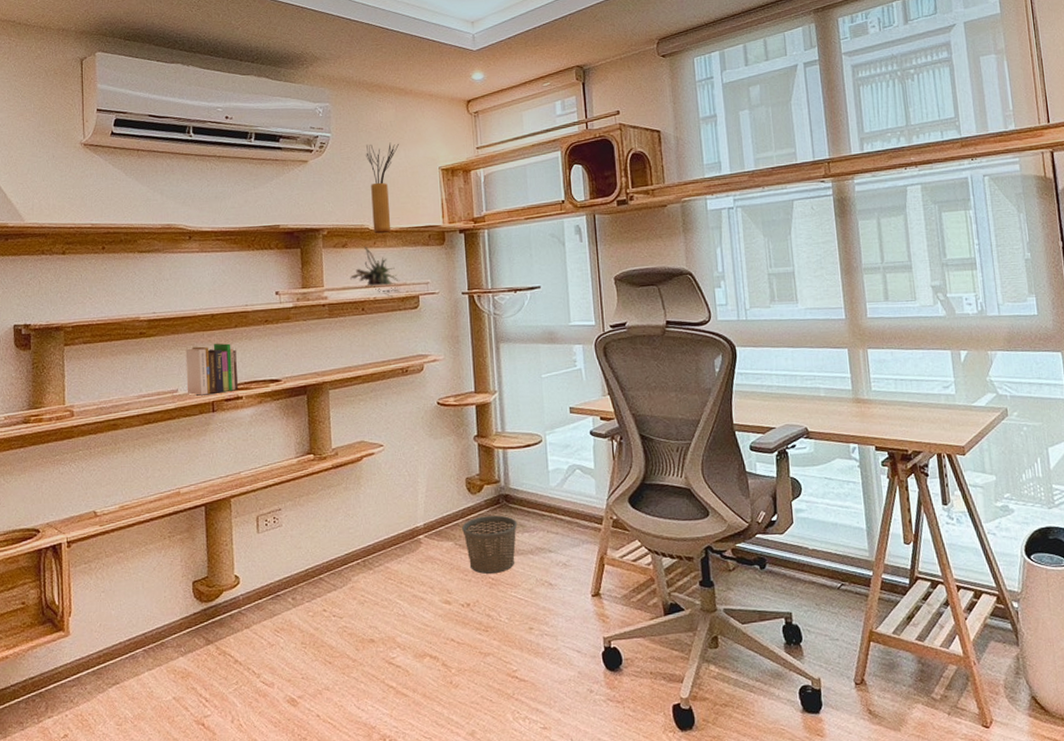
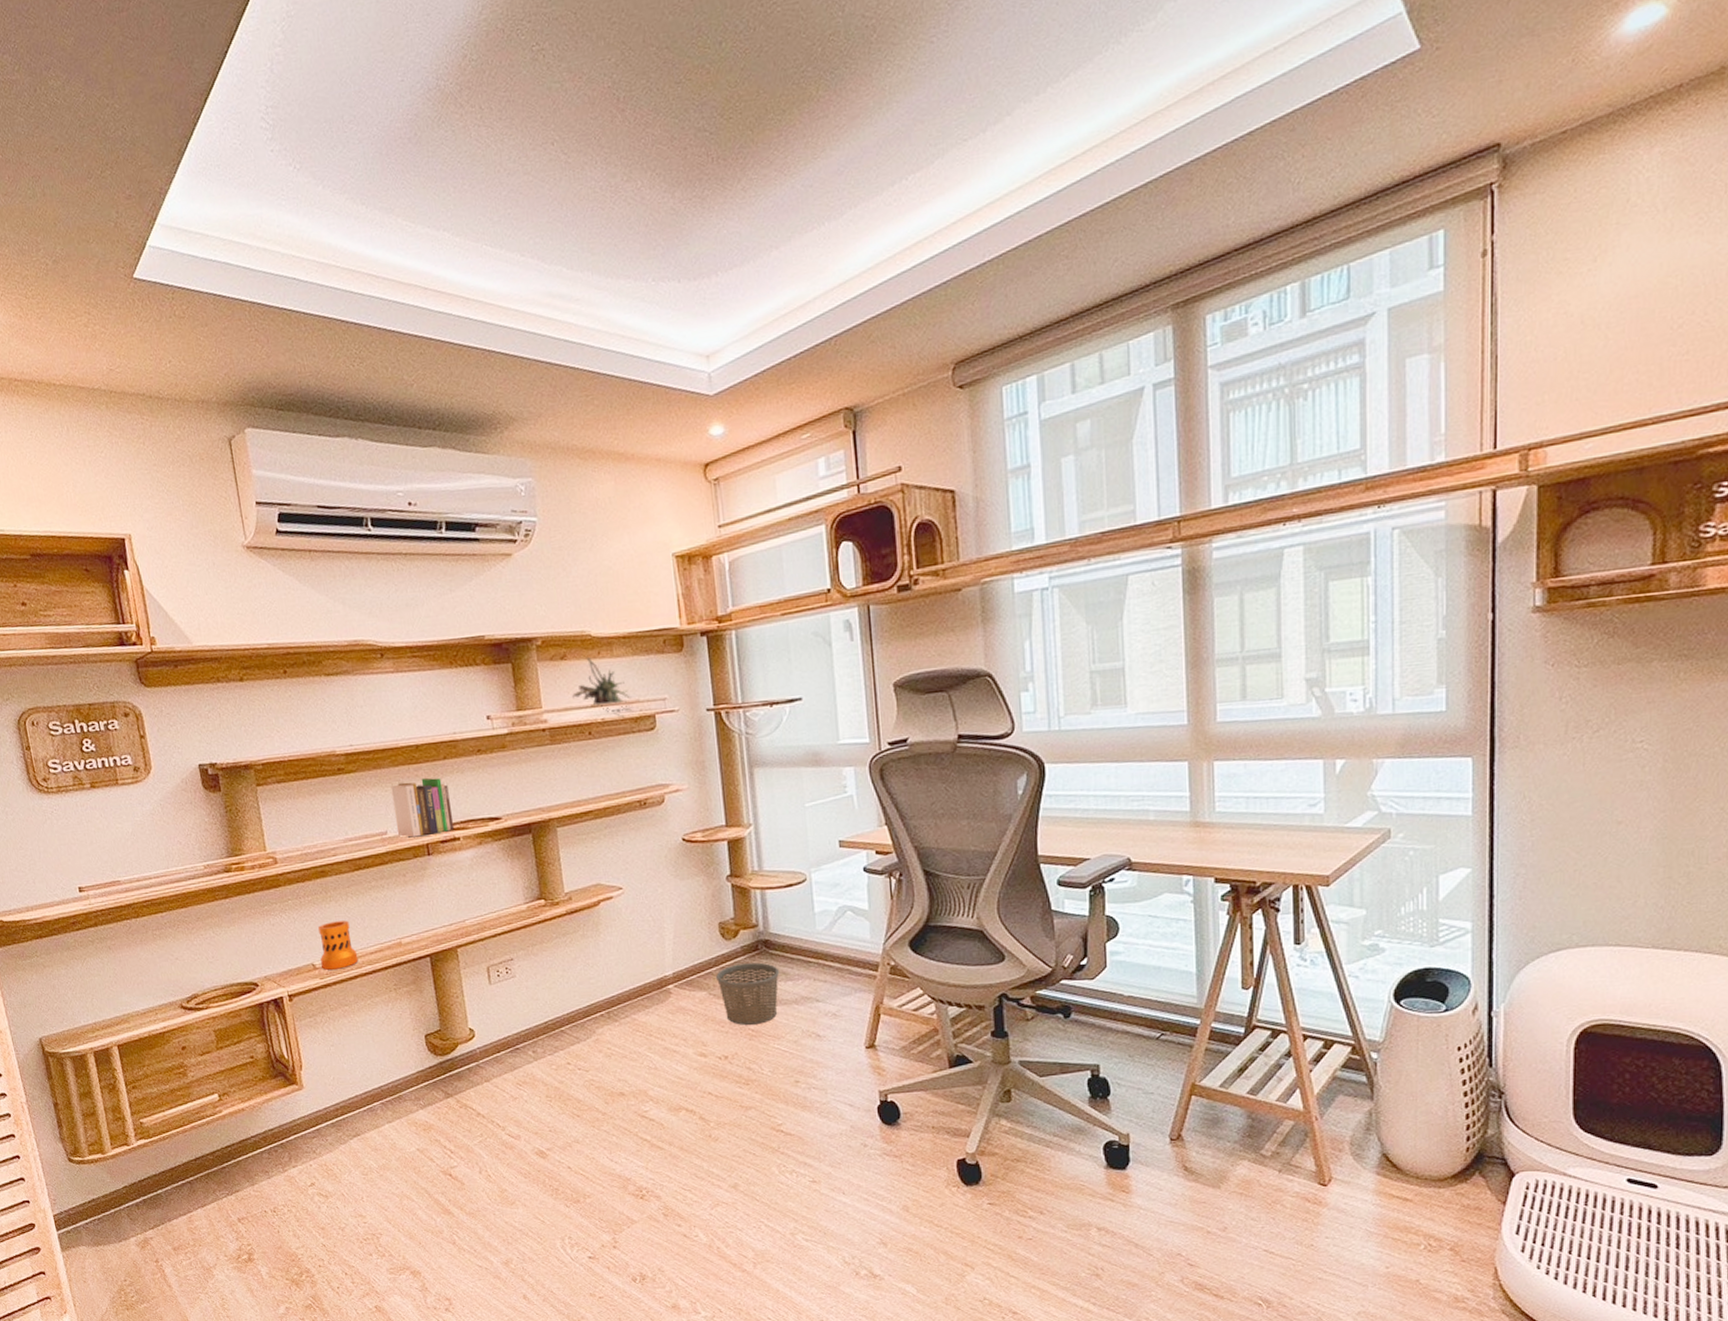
cat toy: none [102,471,138,518] -> present [318,920,359,970]
vase: present [366,142,399,234] -> none [581,524,621,642]

